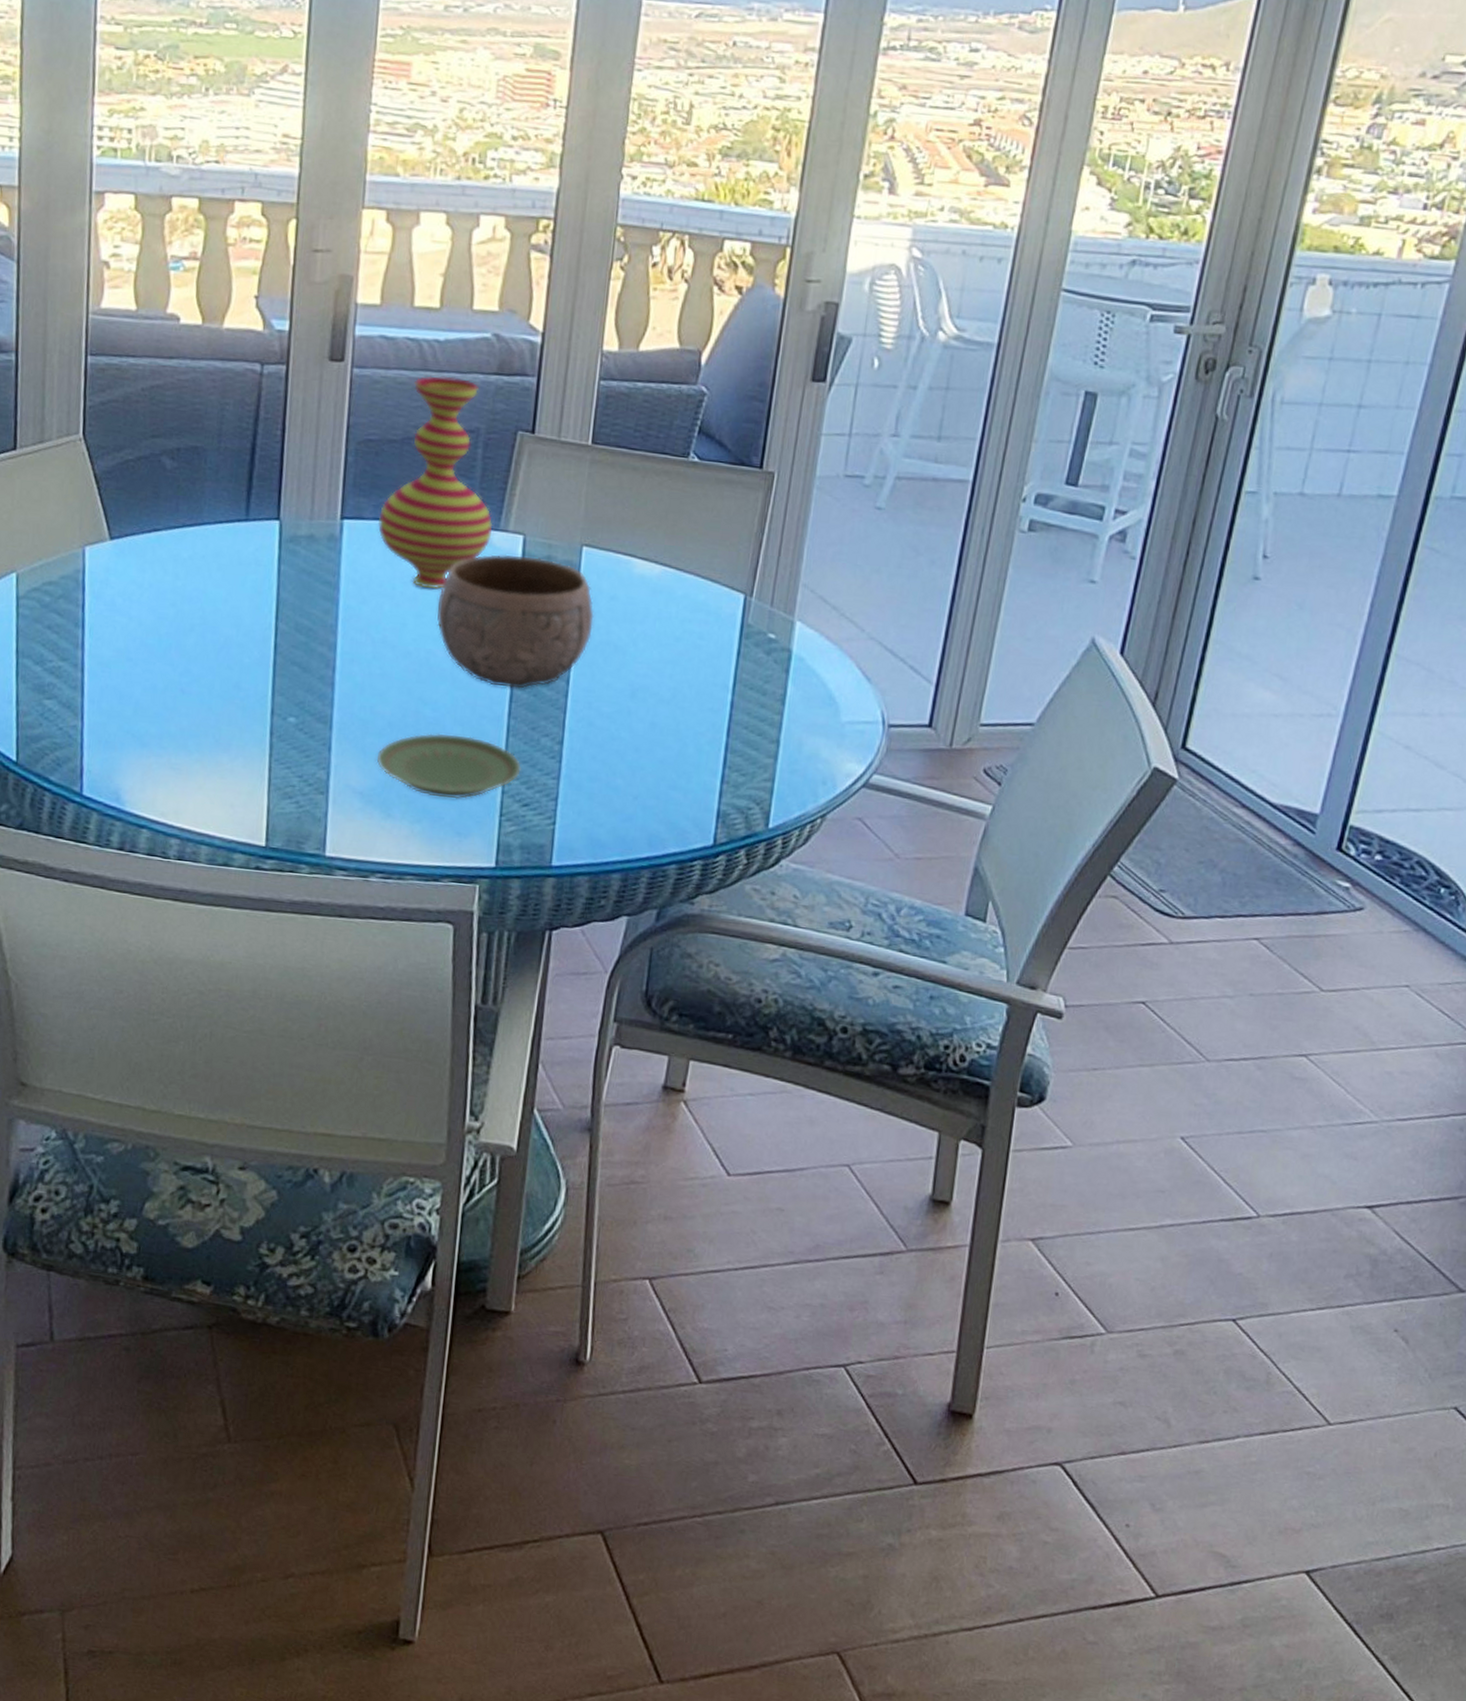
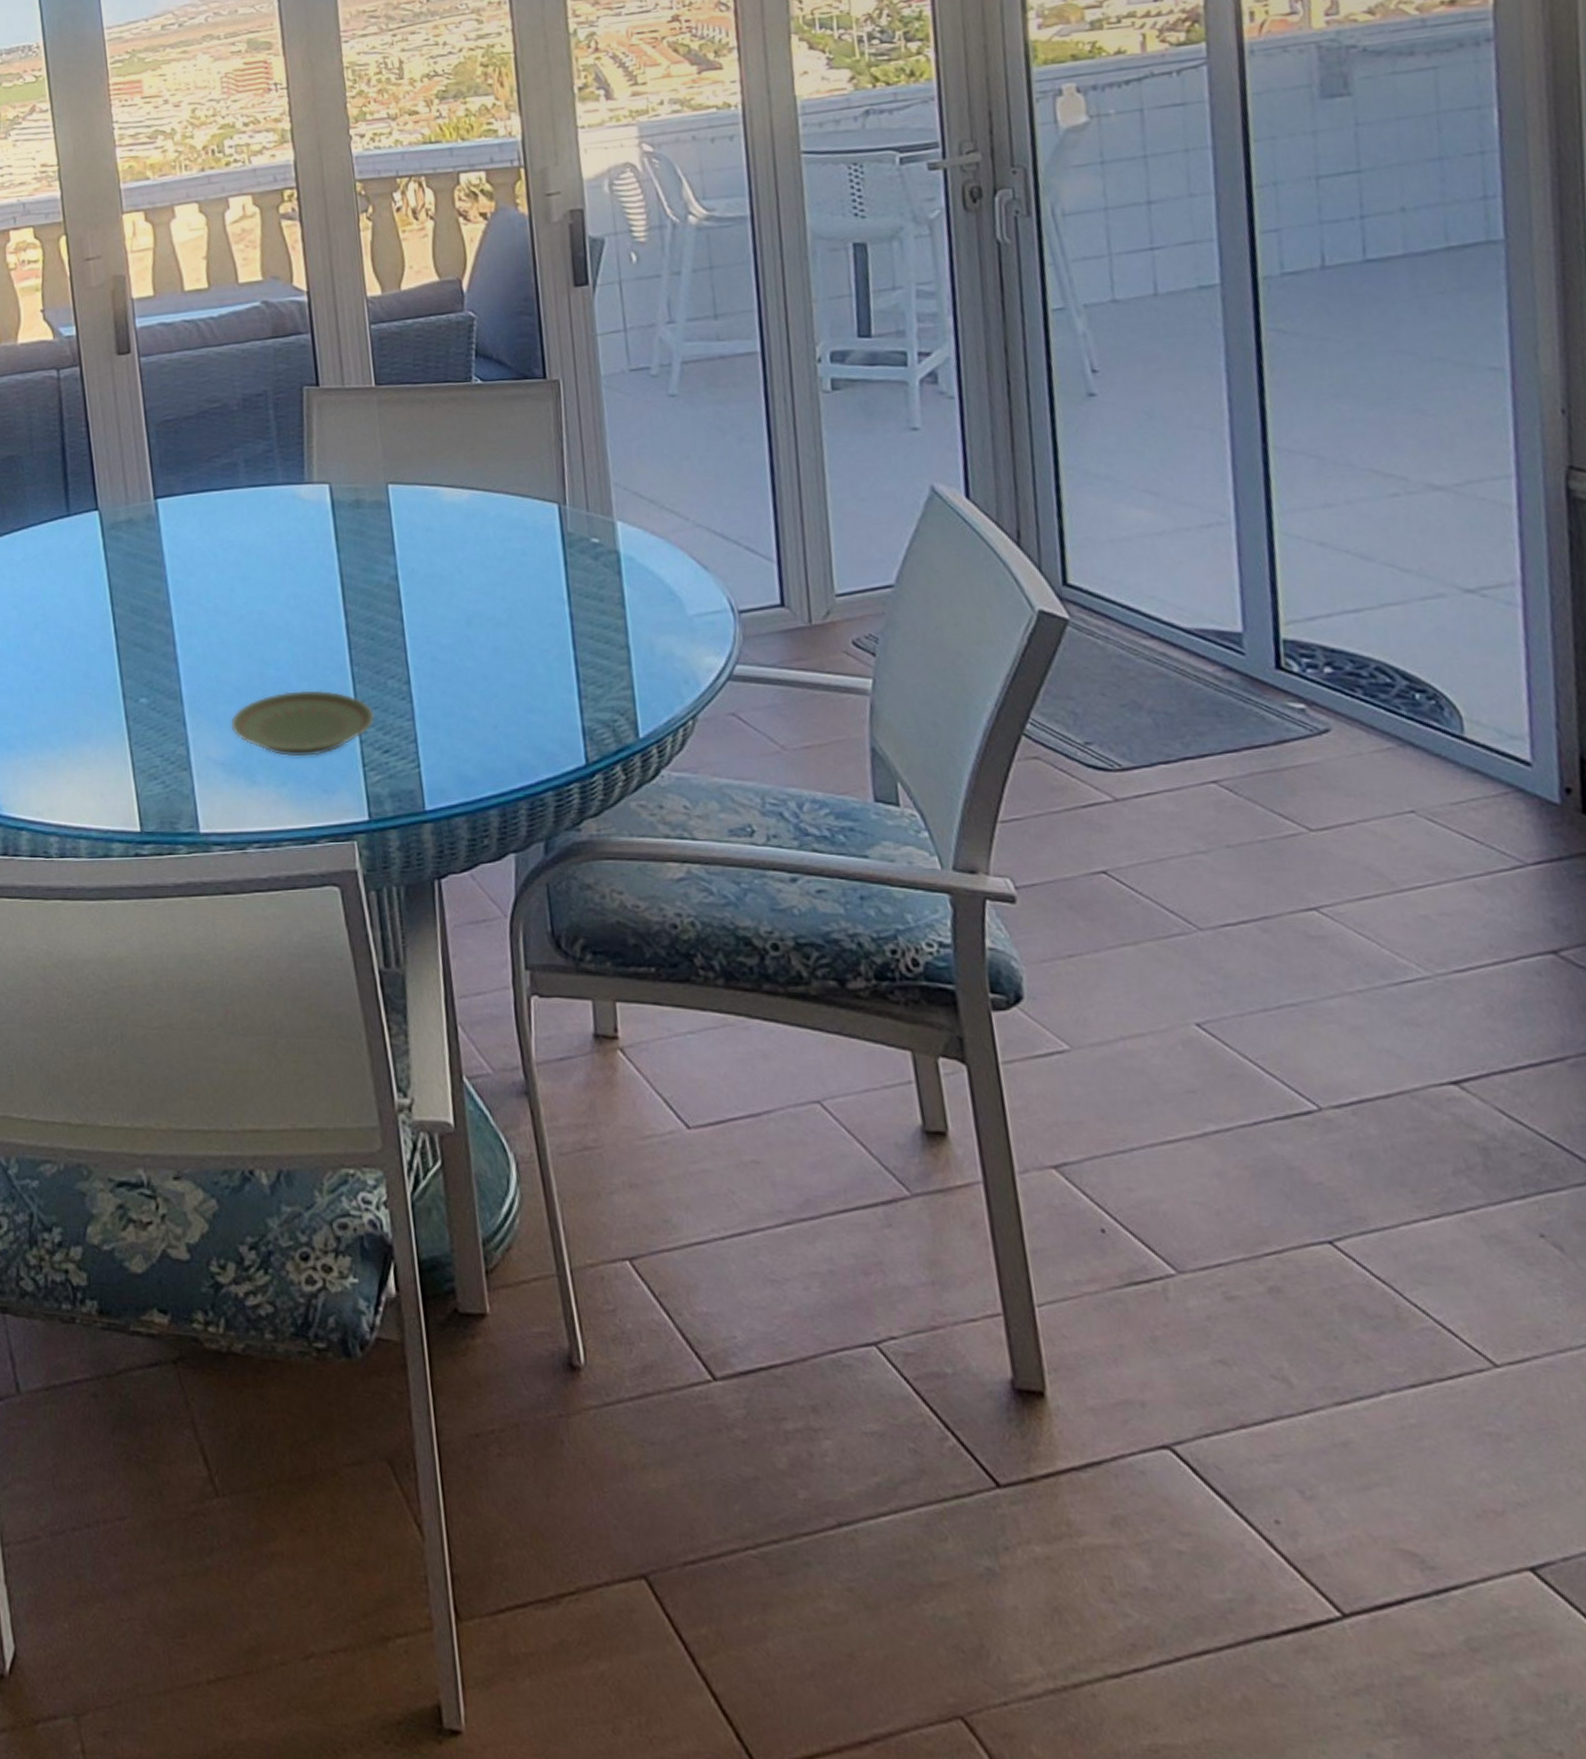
vase: present [378,376,493,590] -> none [189,348,299,552]
bowl: present [437,554,594,689] -> none [259,503,416,636]

